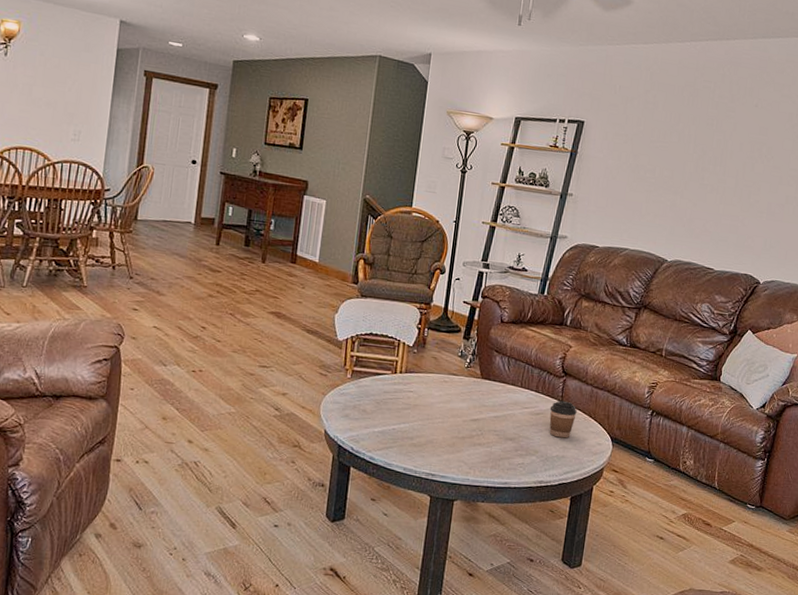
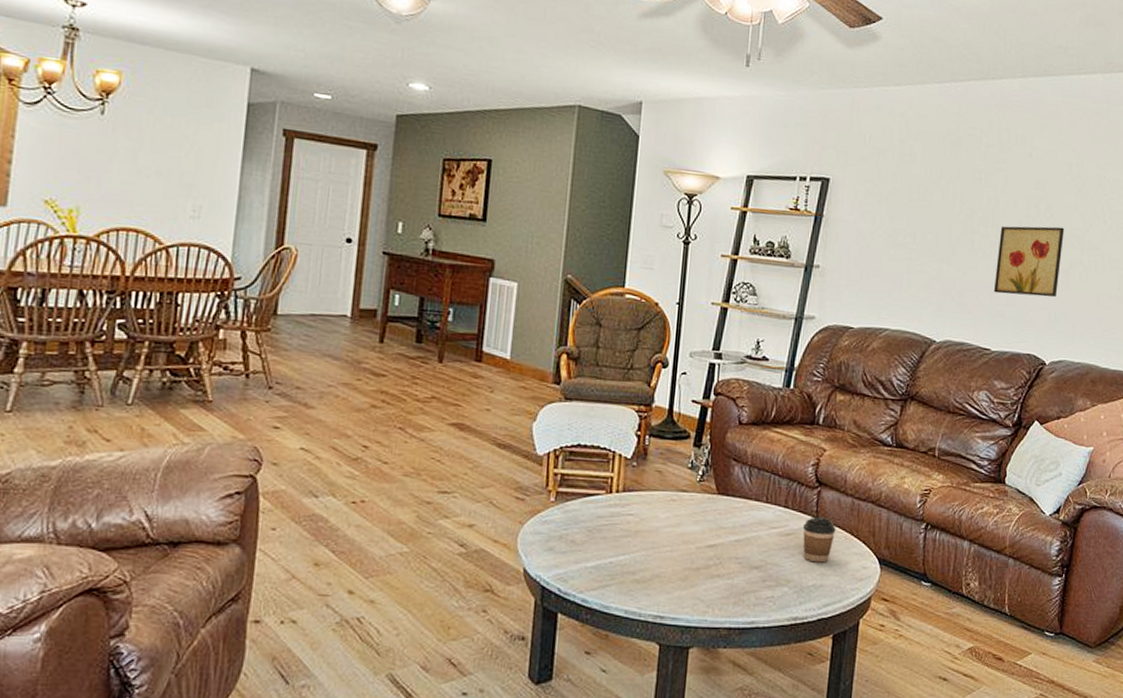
wall art: none [718,165,783,227] -> present [993,226,1065,298]

